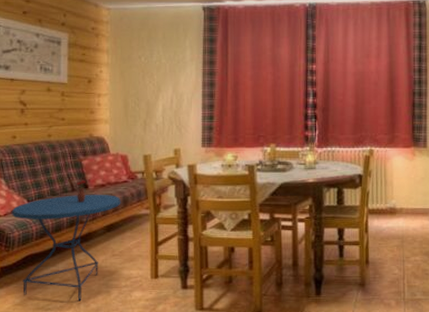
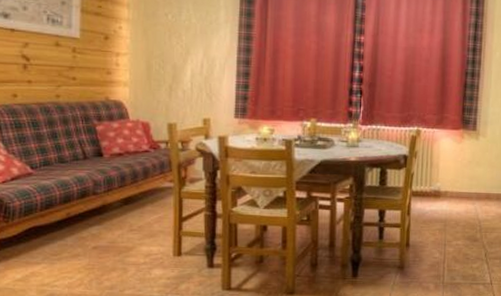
side table: present [11,180,121,301] -> none [11,148,141,278]

